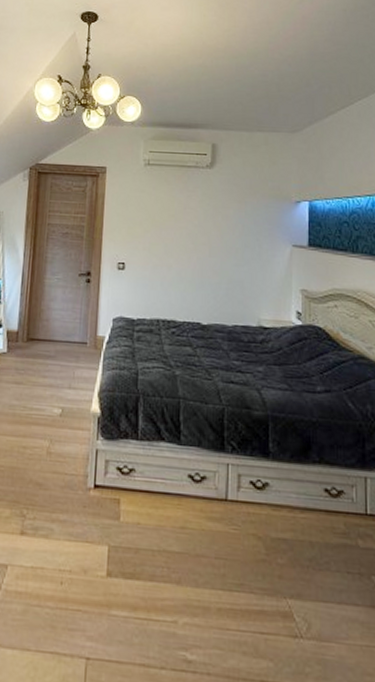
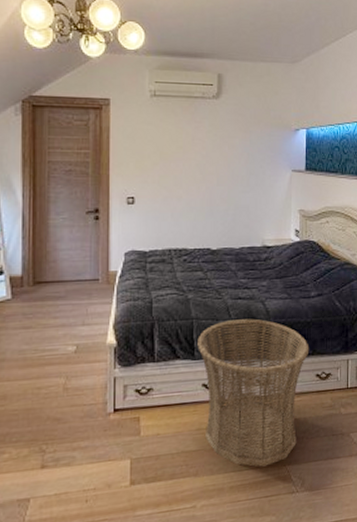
basket: none [184,405,316,593] -> present [197,319,310,467]

